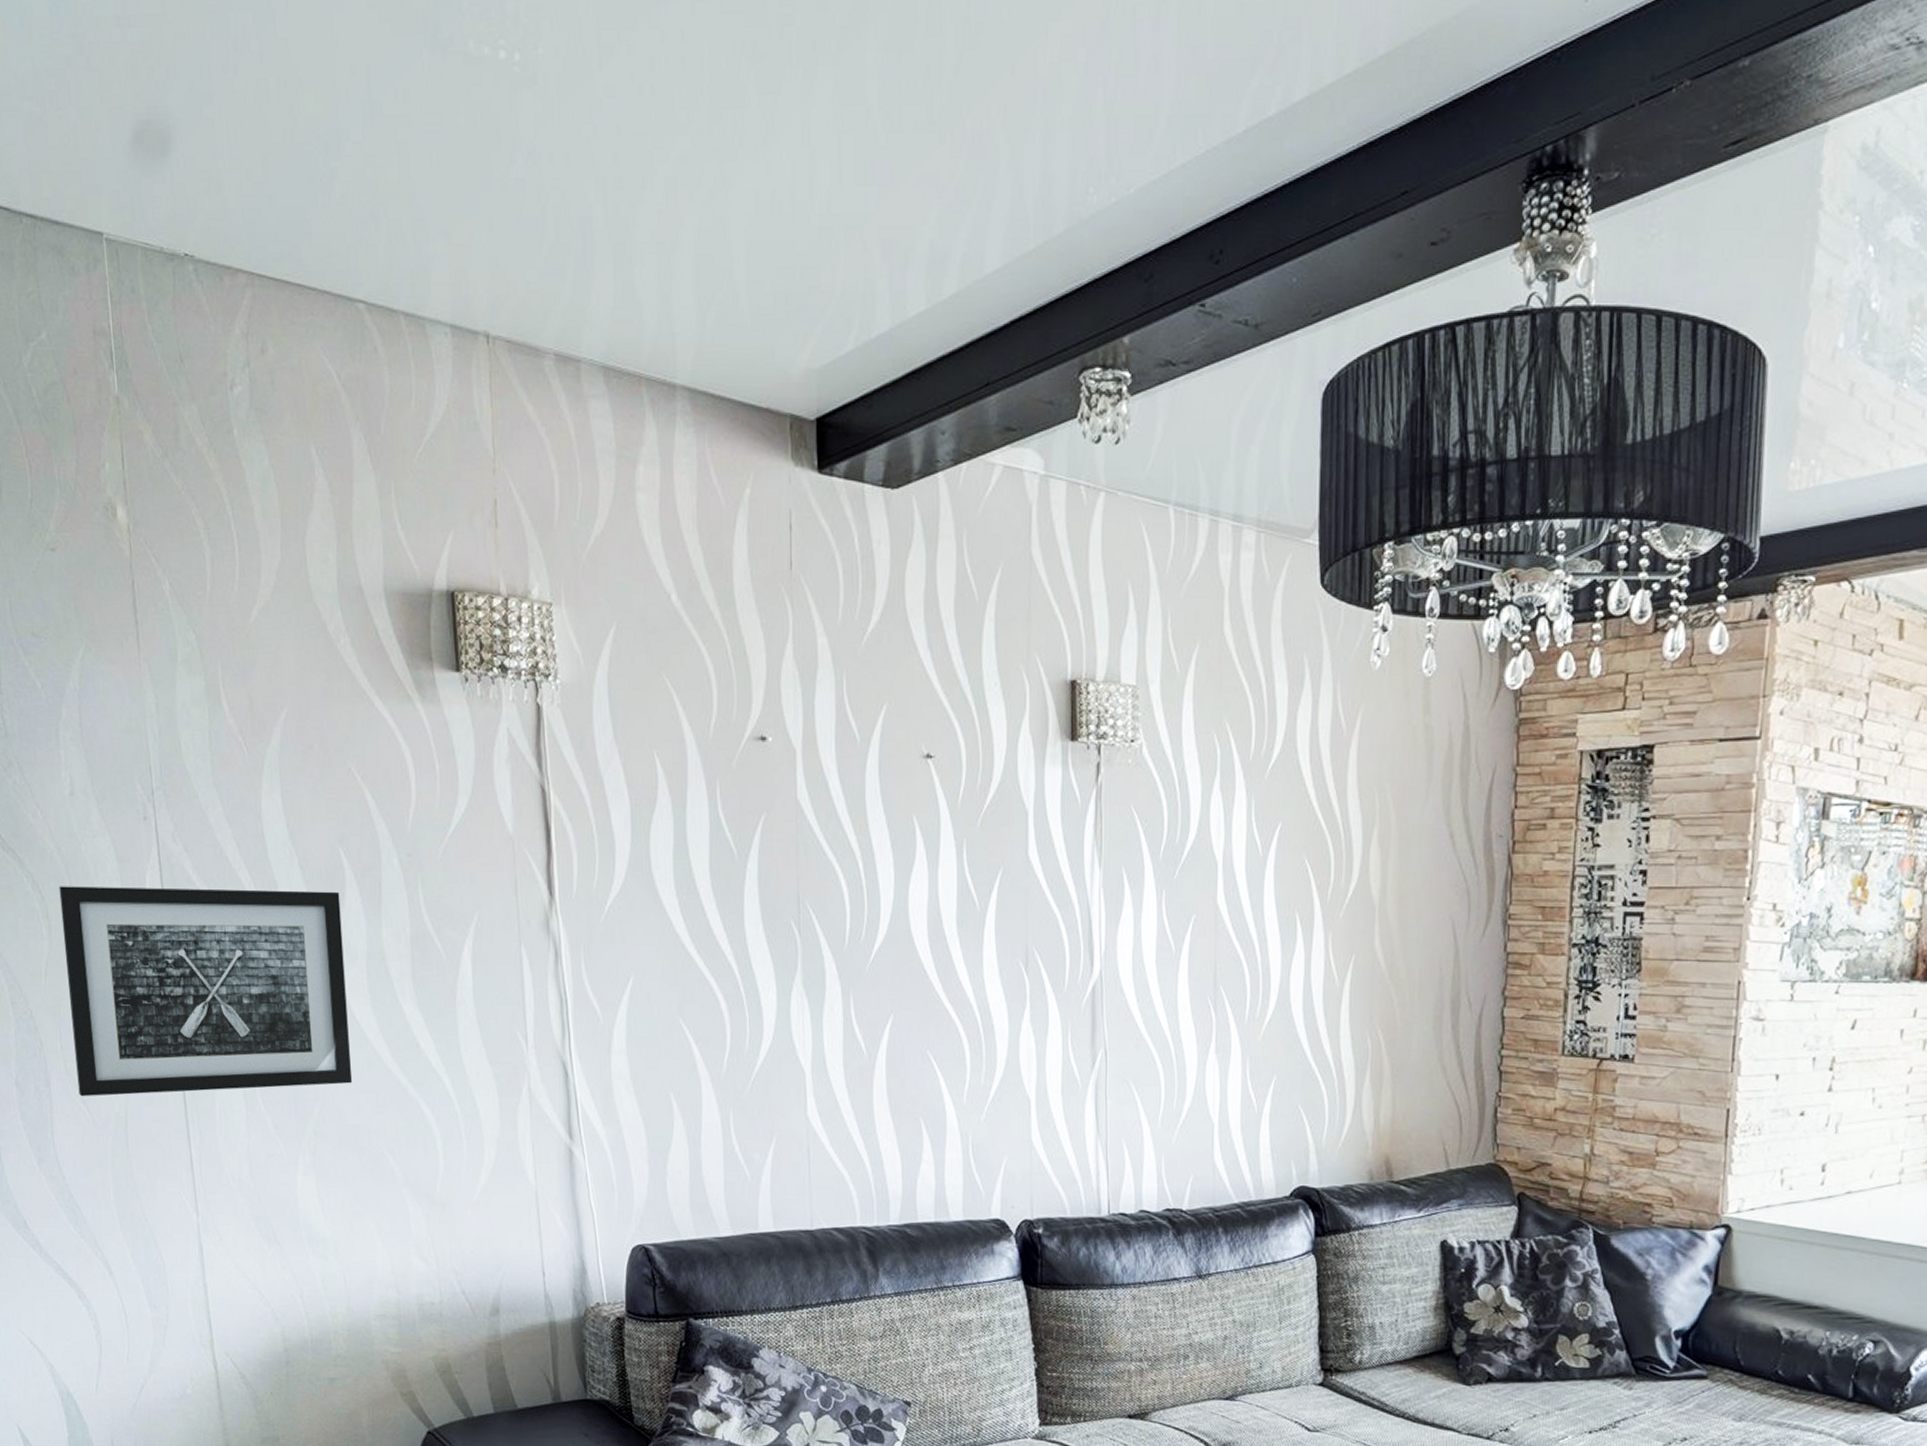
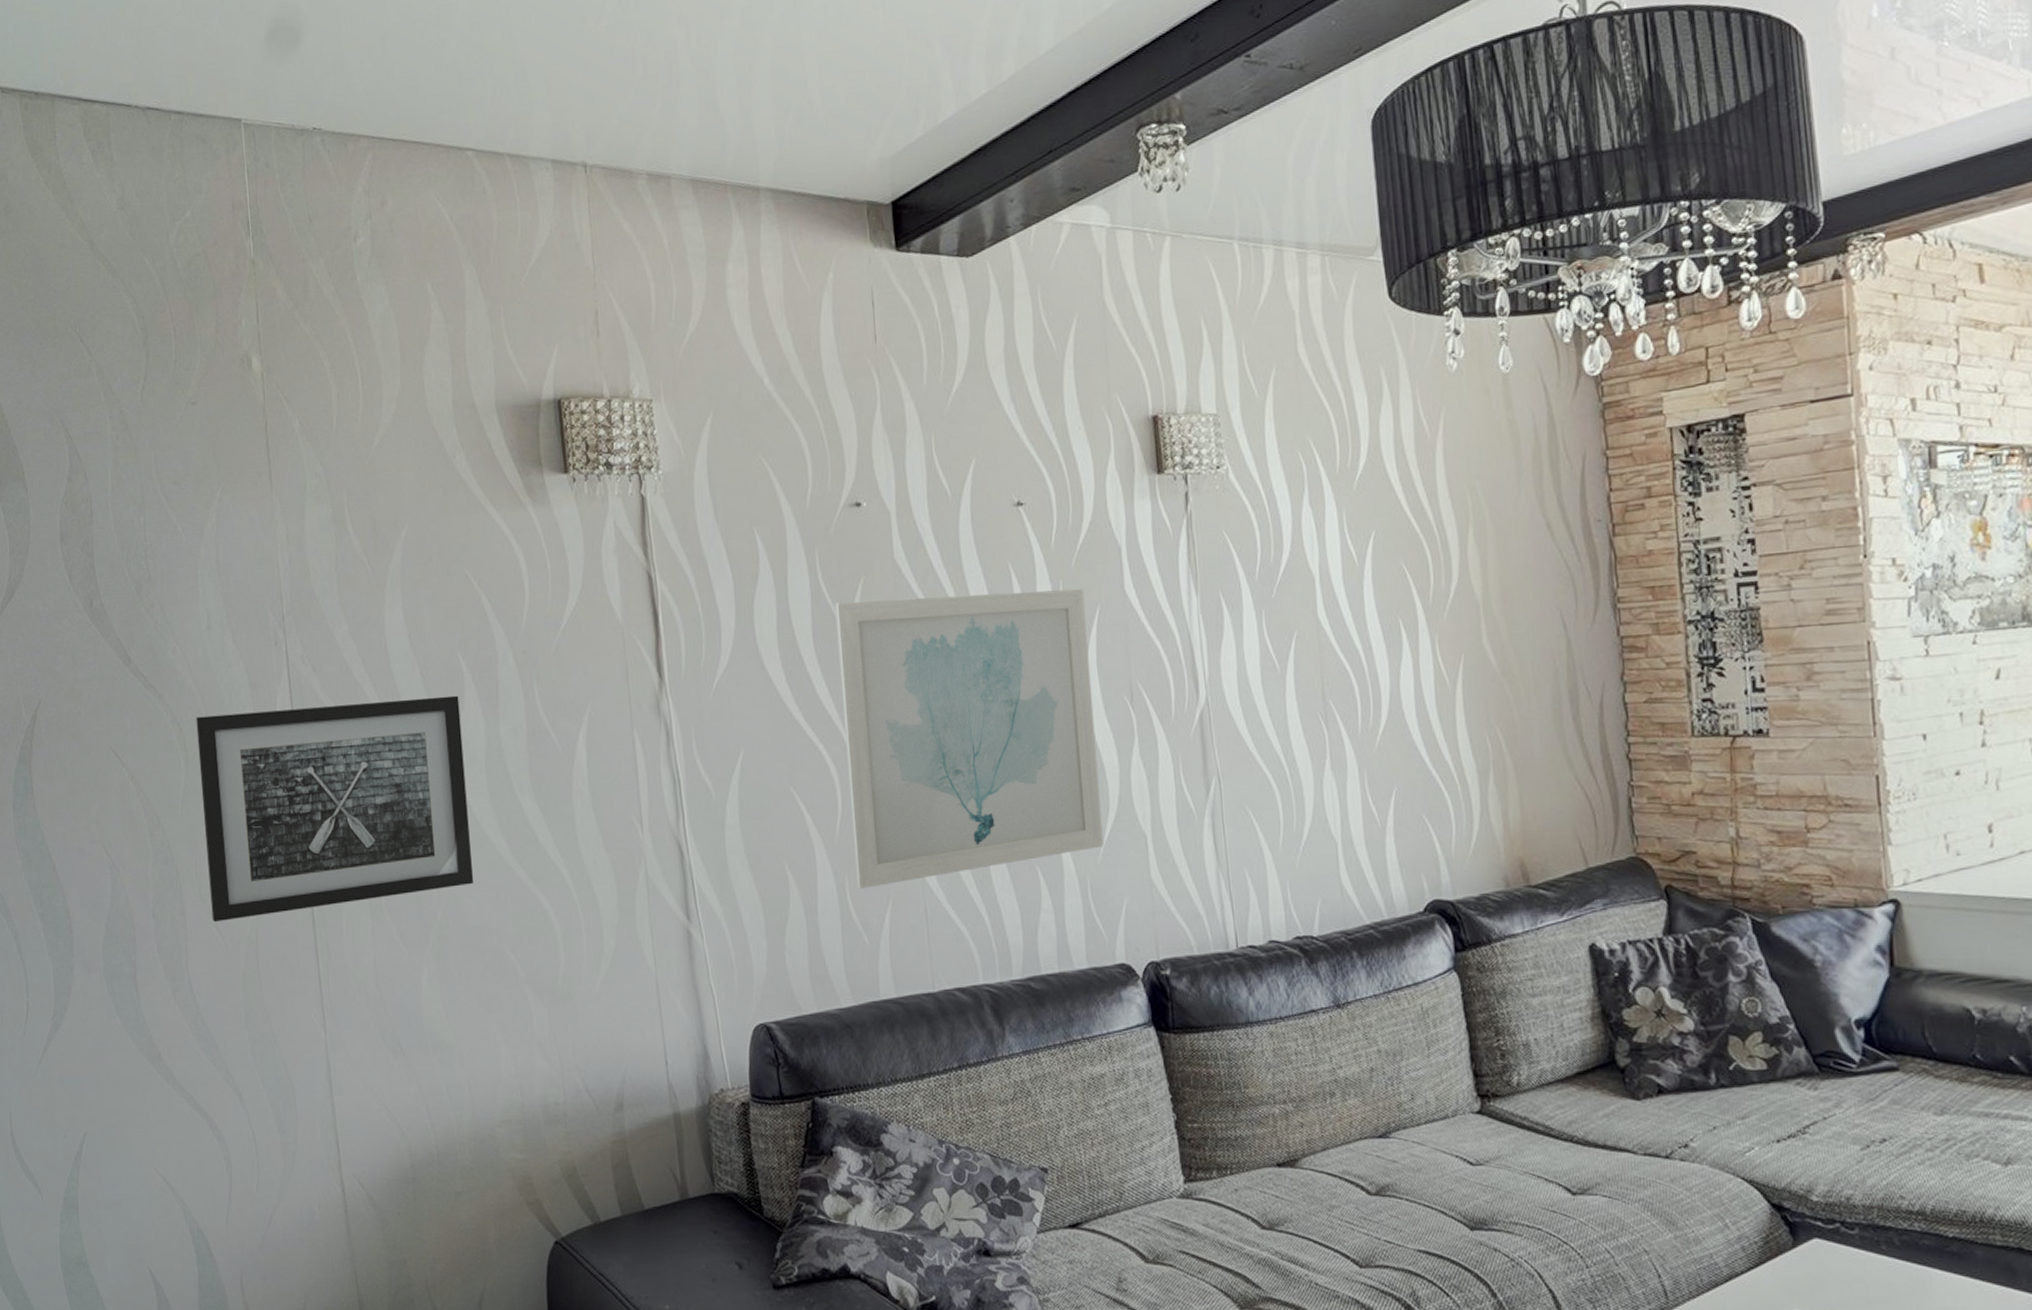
wall art: none [733,838,988,1124] -> present [834,588,1104,889]

